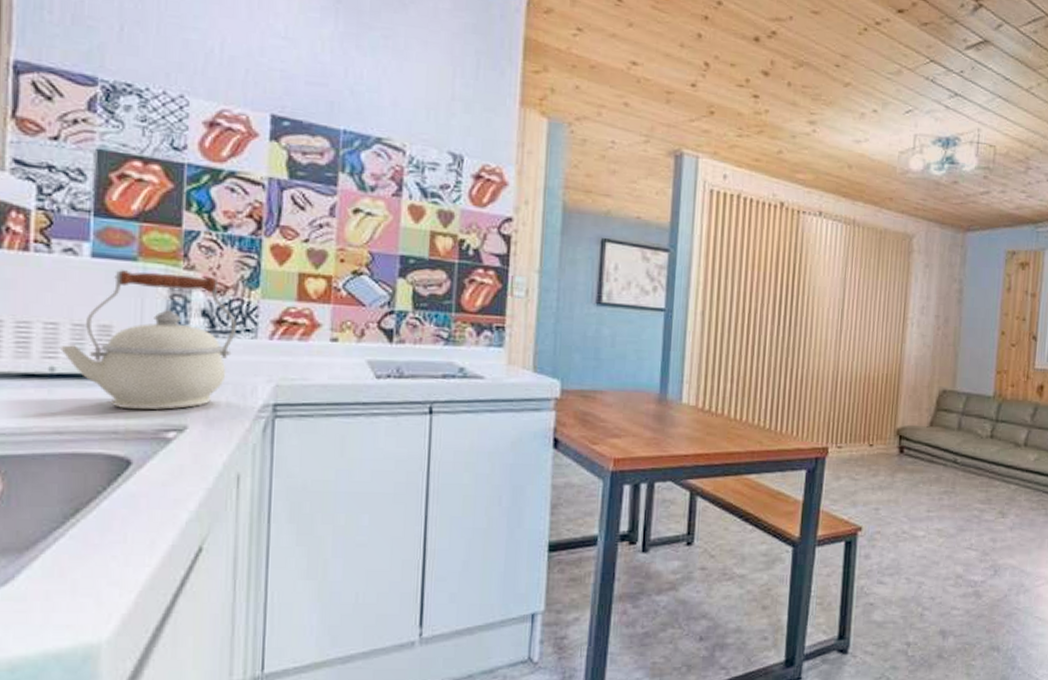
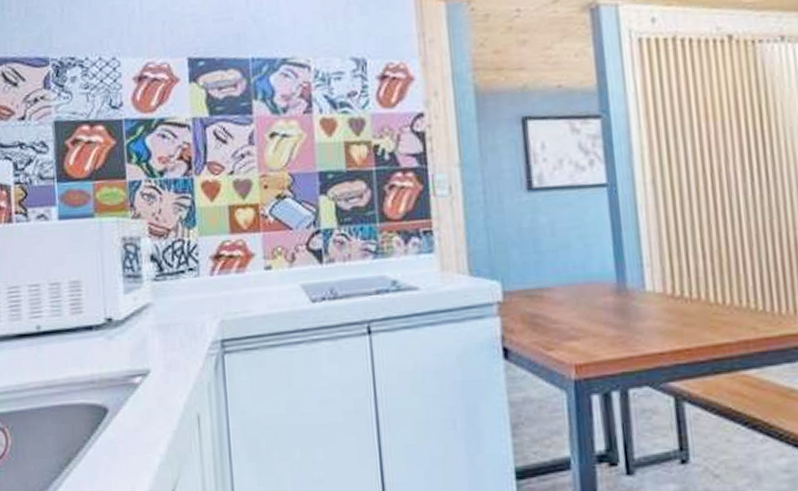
kettle: present [59,270,238,410] -> none [42,222,182,359]

